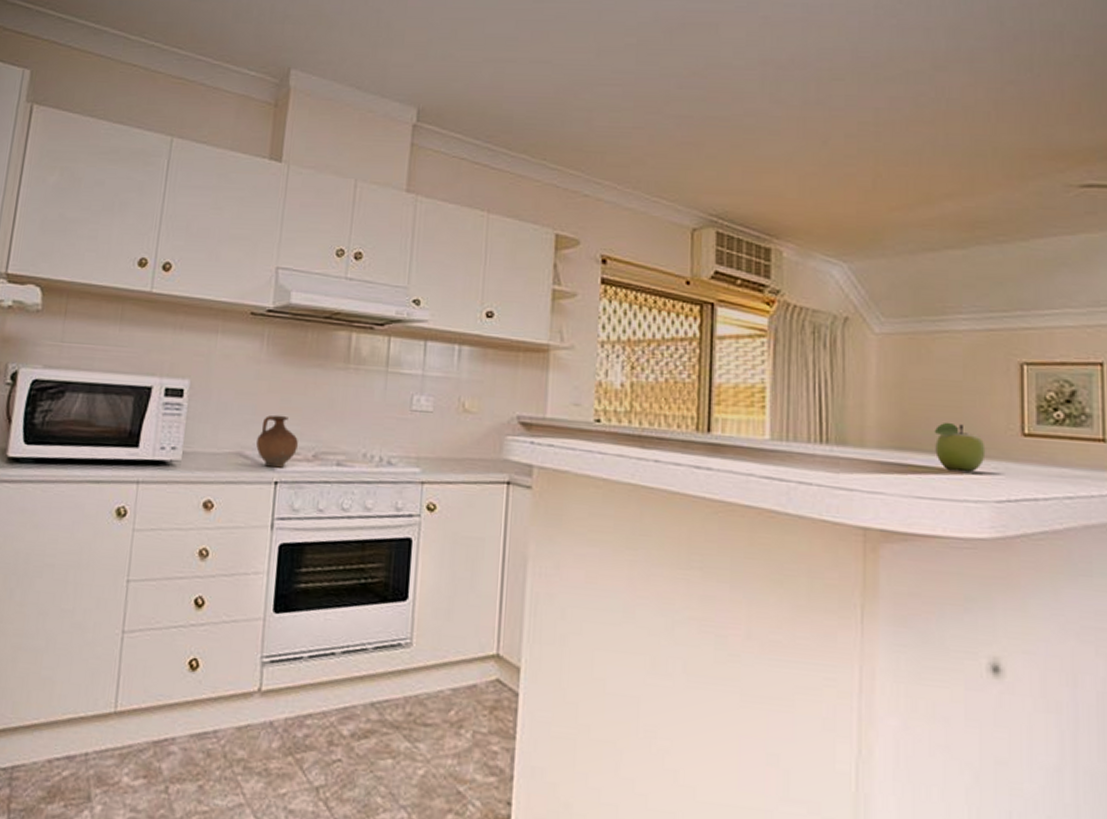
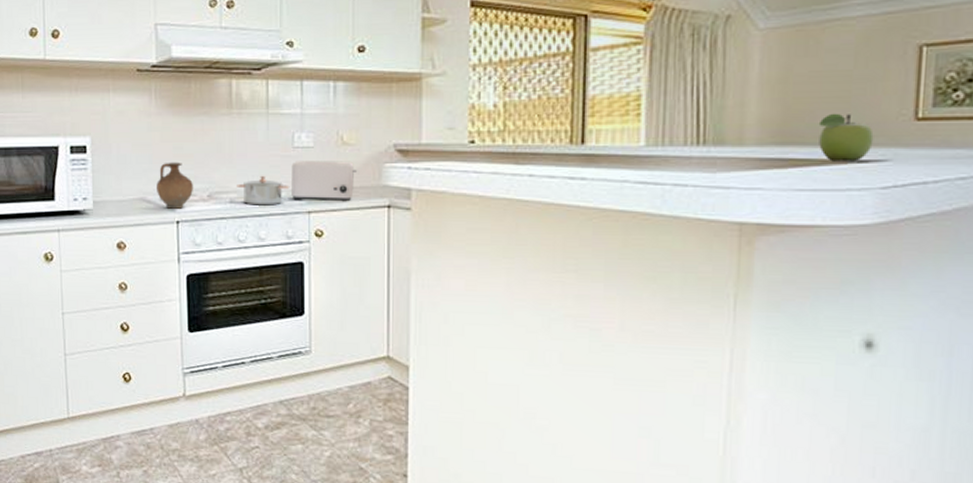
cooking pot: none [346,438,404,472] -> present [237,175,290,206]
toaster: none [405,424,477,475] -> present [291,160,357,202]

